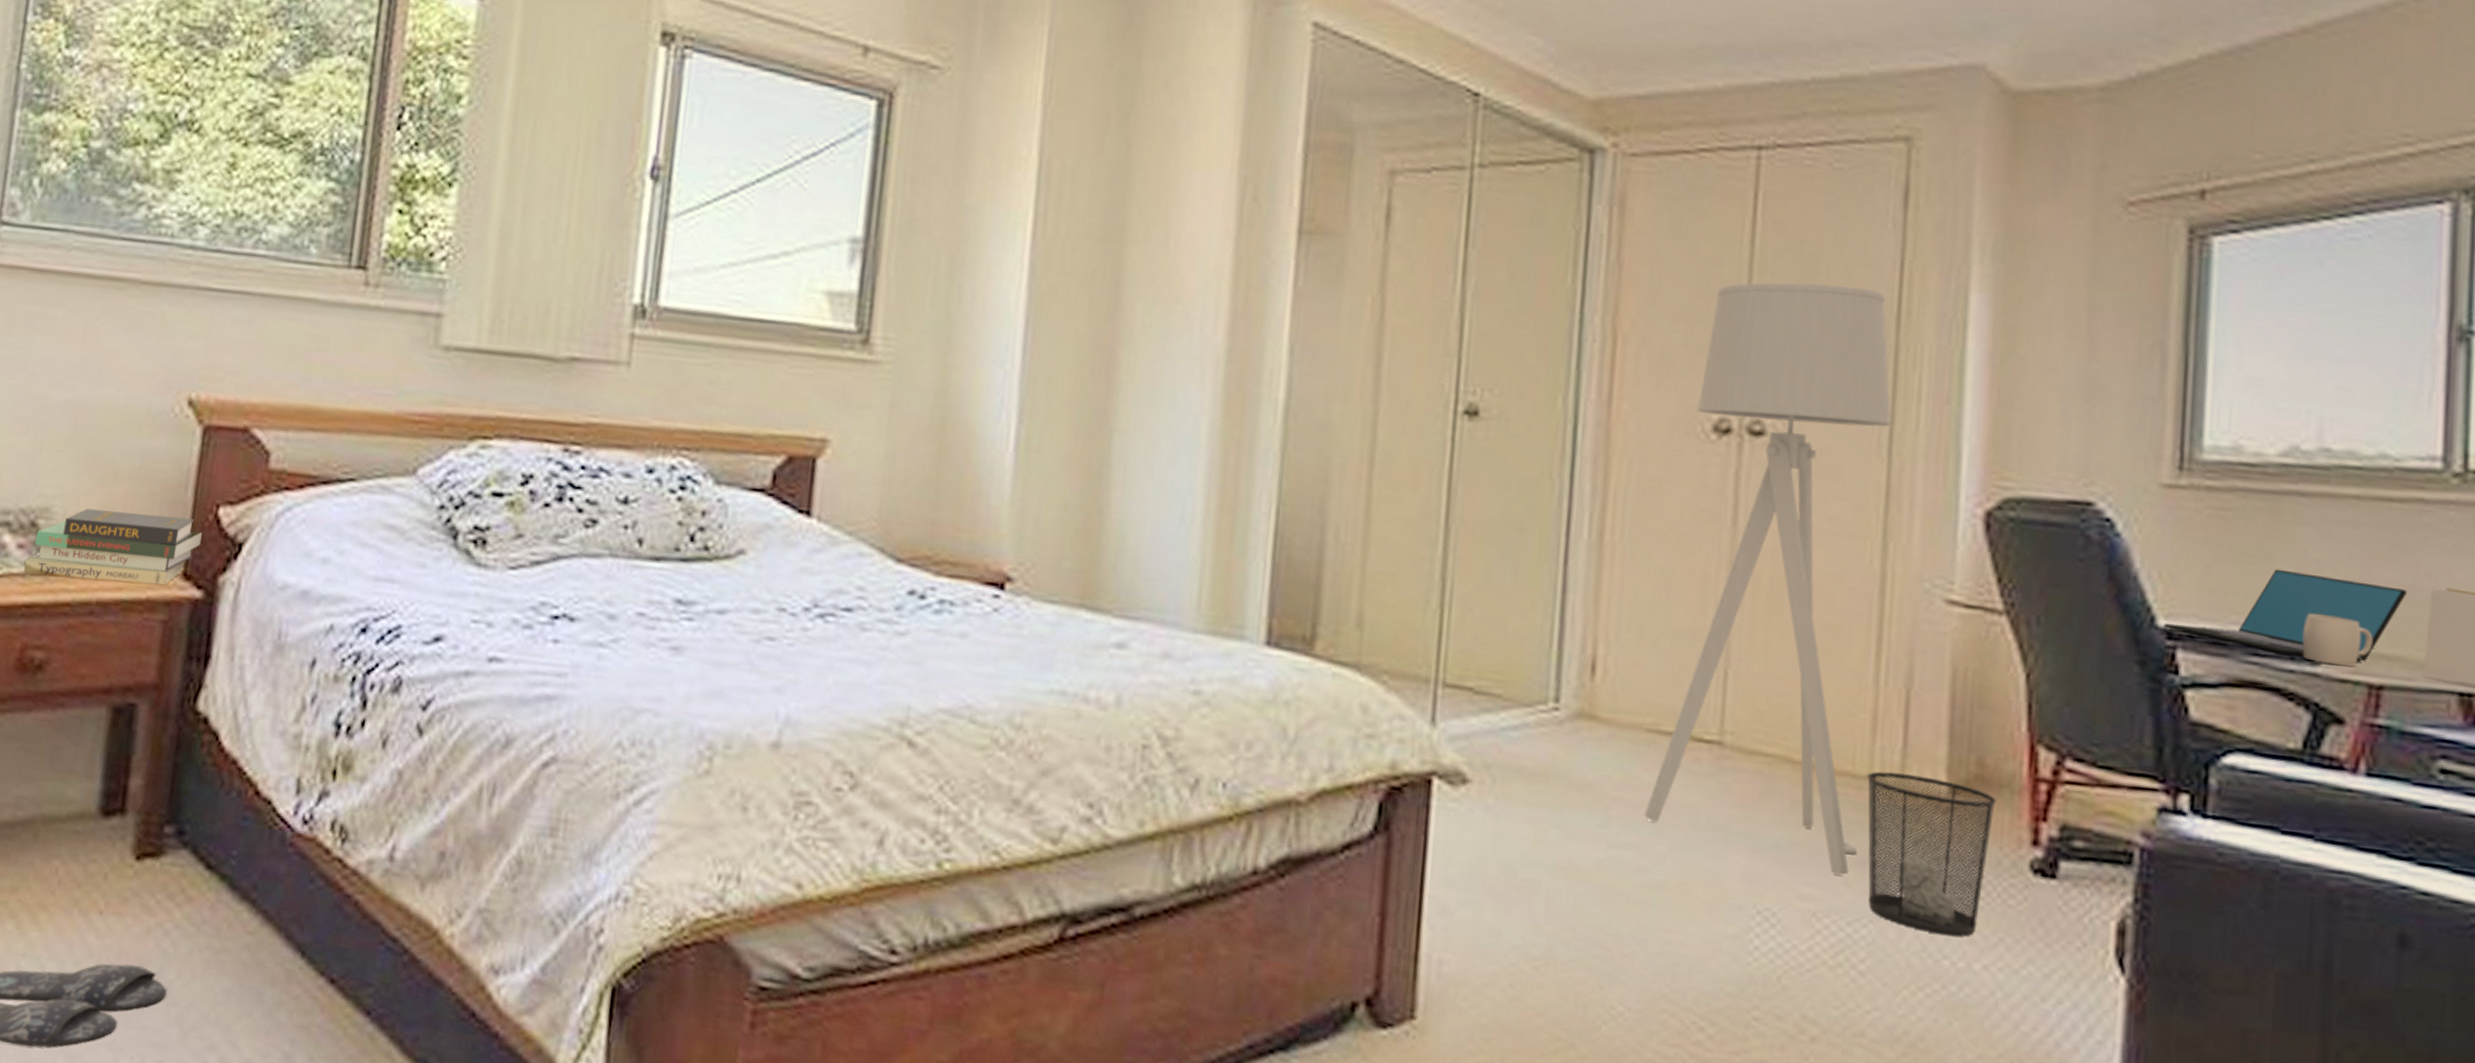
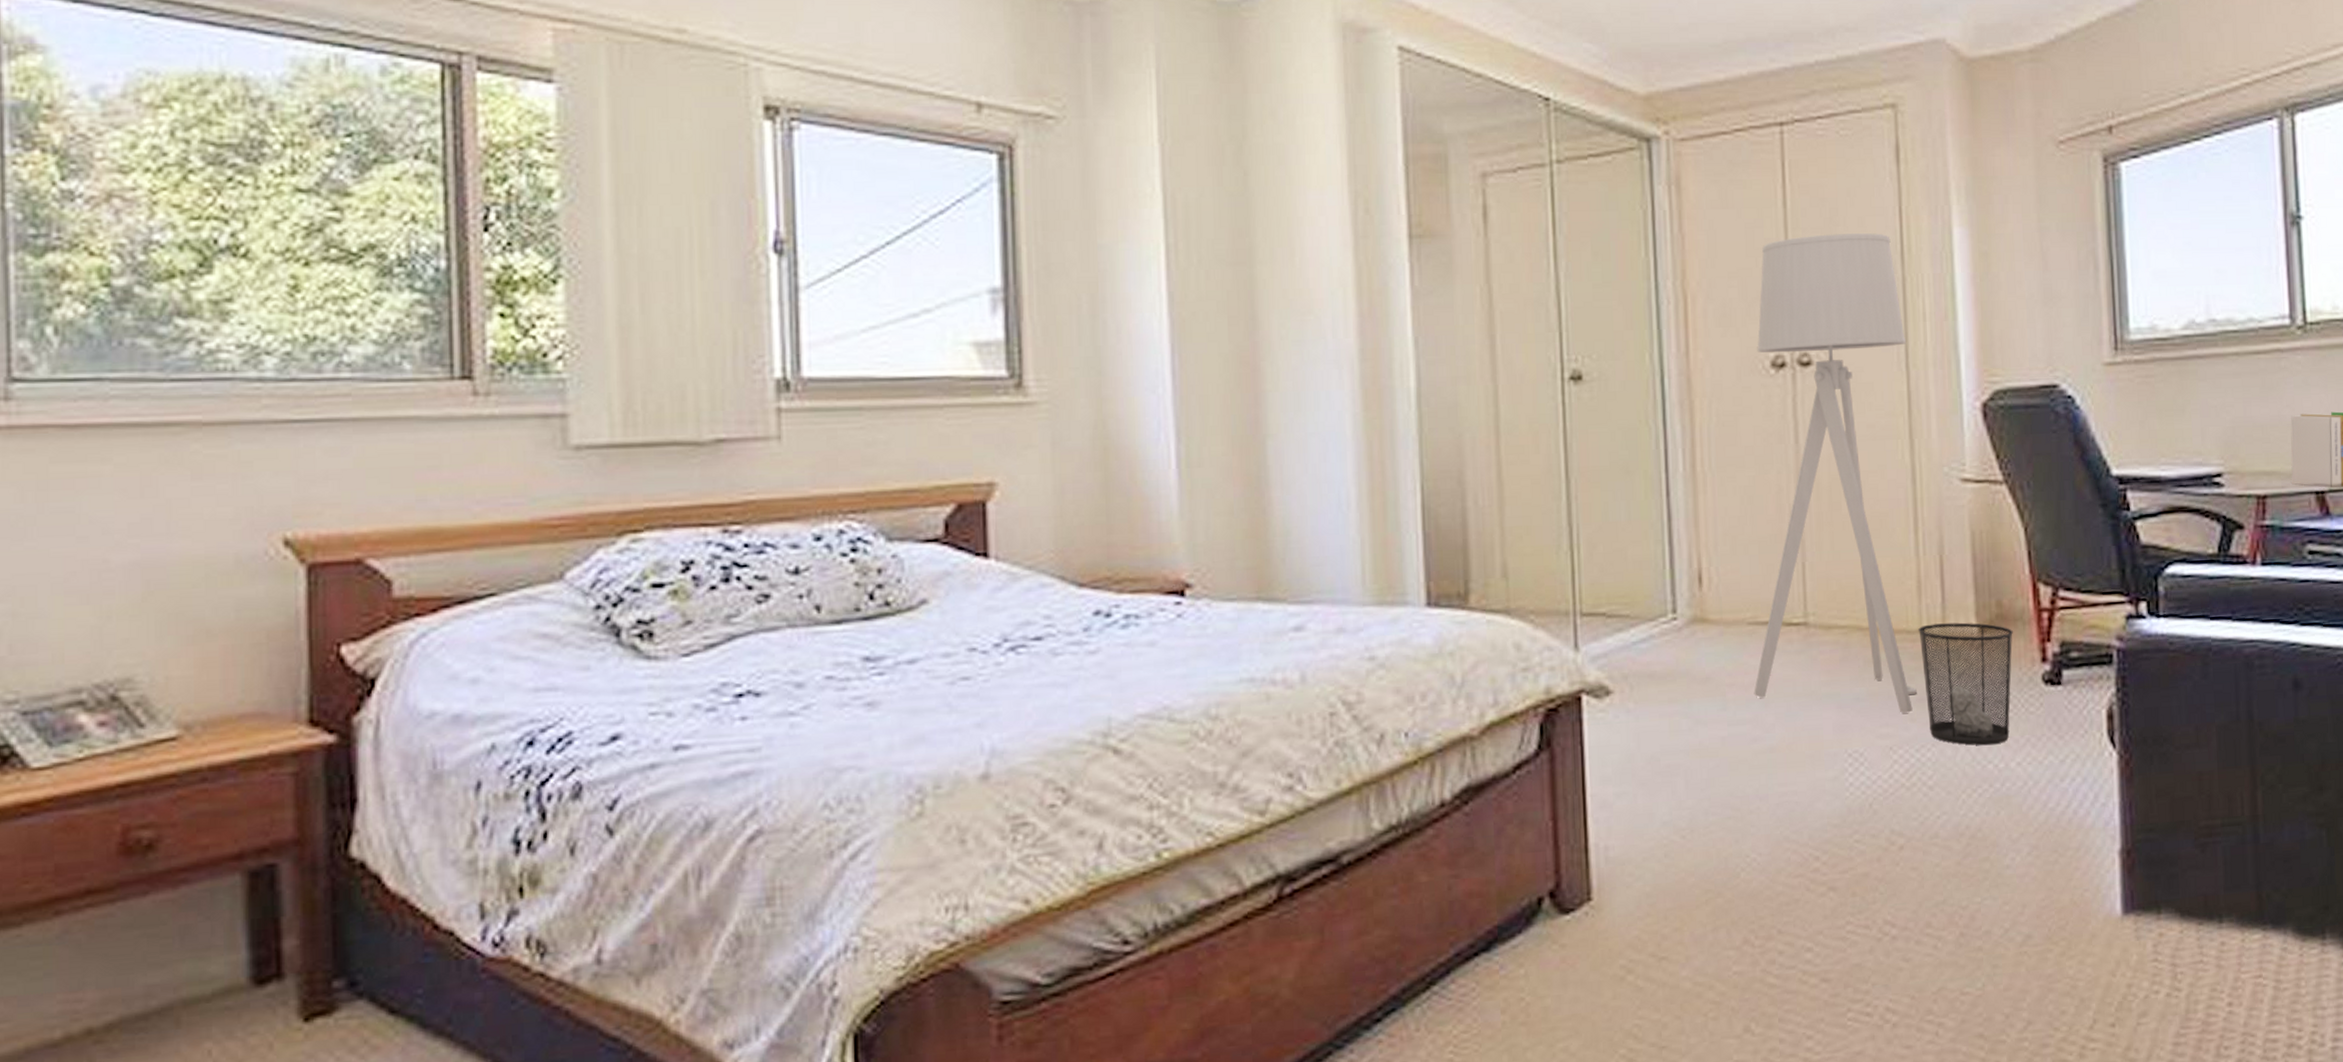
books: present [23,508,202,586] -> none [110,663,325,753]
laptop: present [2163,569,2408,662] -> none [2116,417,2276,483]
mug: present [2302,613,2373,667] -> none [2210,447,2257,485]

